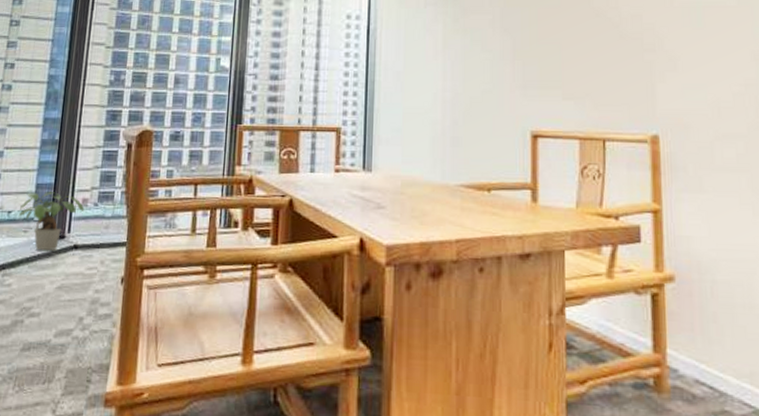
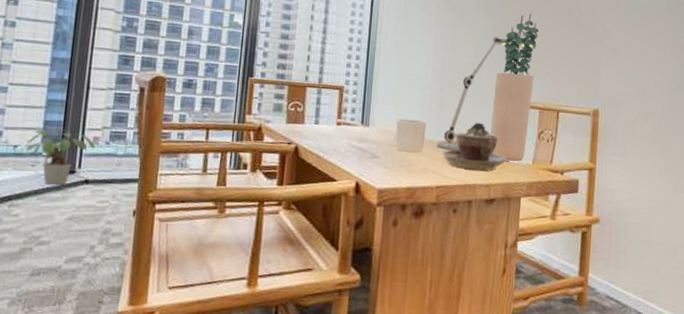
mug: none [403,160,439,200] -> present [395,118,427,153]
desk lamp: none [453,57,569,196] -> present [437,37,537,151]
teacup: none [460,160,541,219] -> present [442,122,506,171]
vase: none [519,26,570,206] -> present [490,14,539,162]

